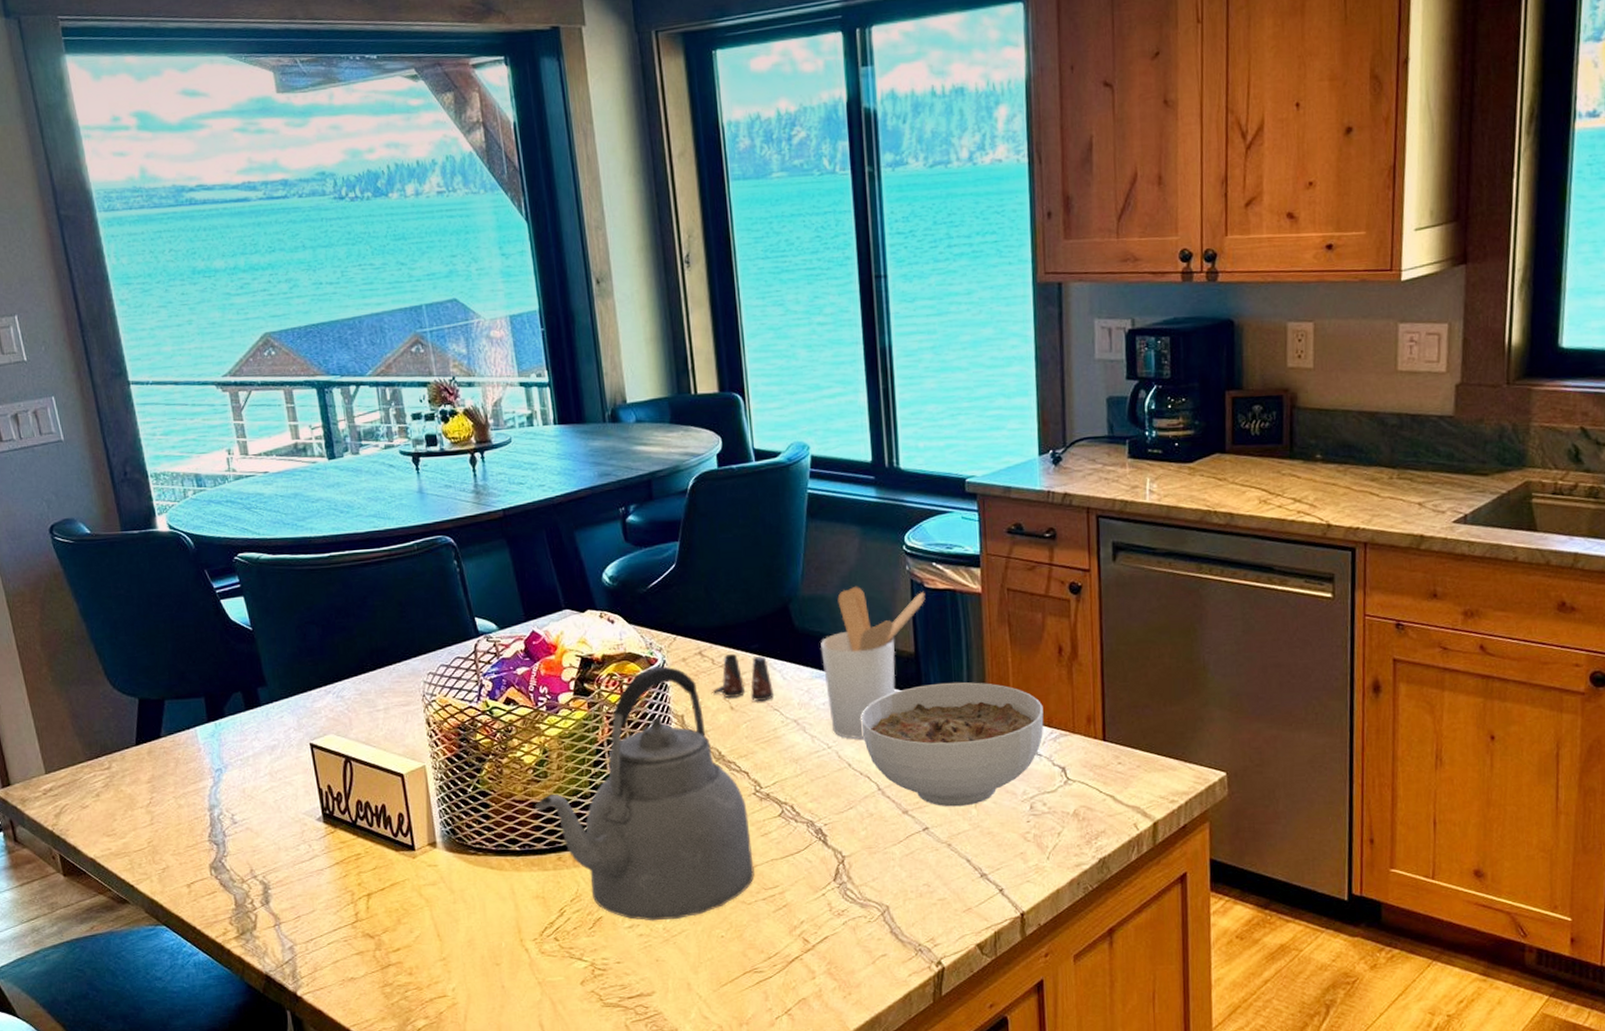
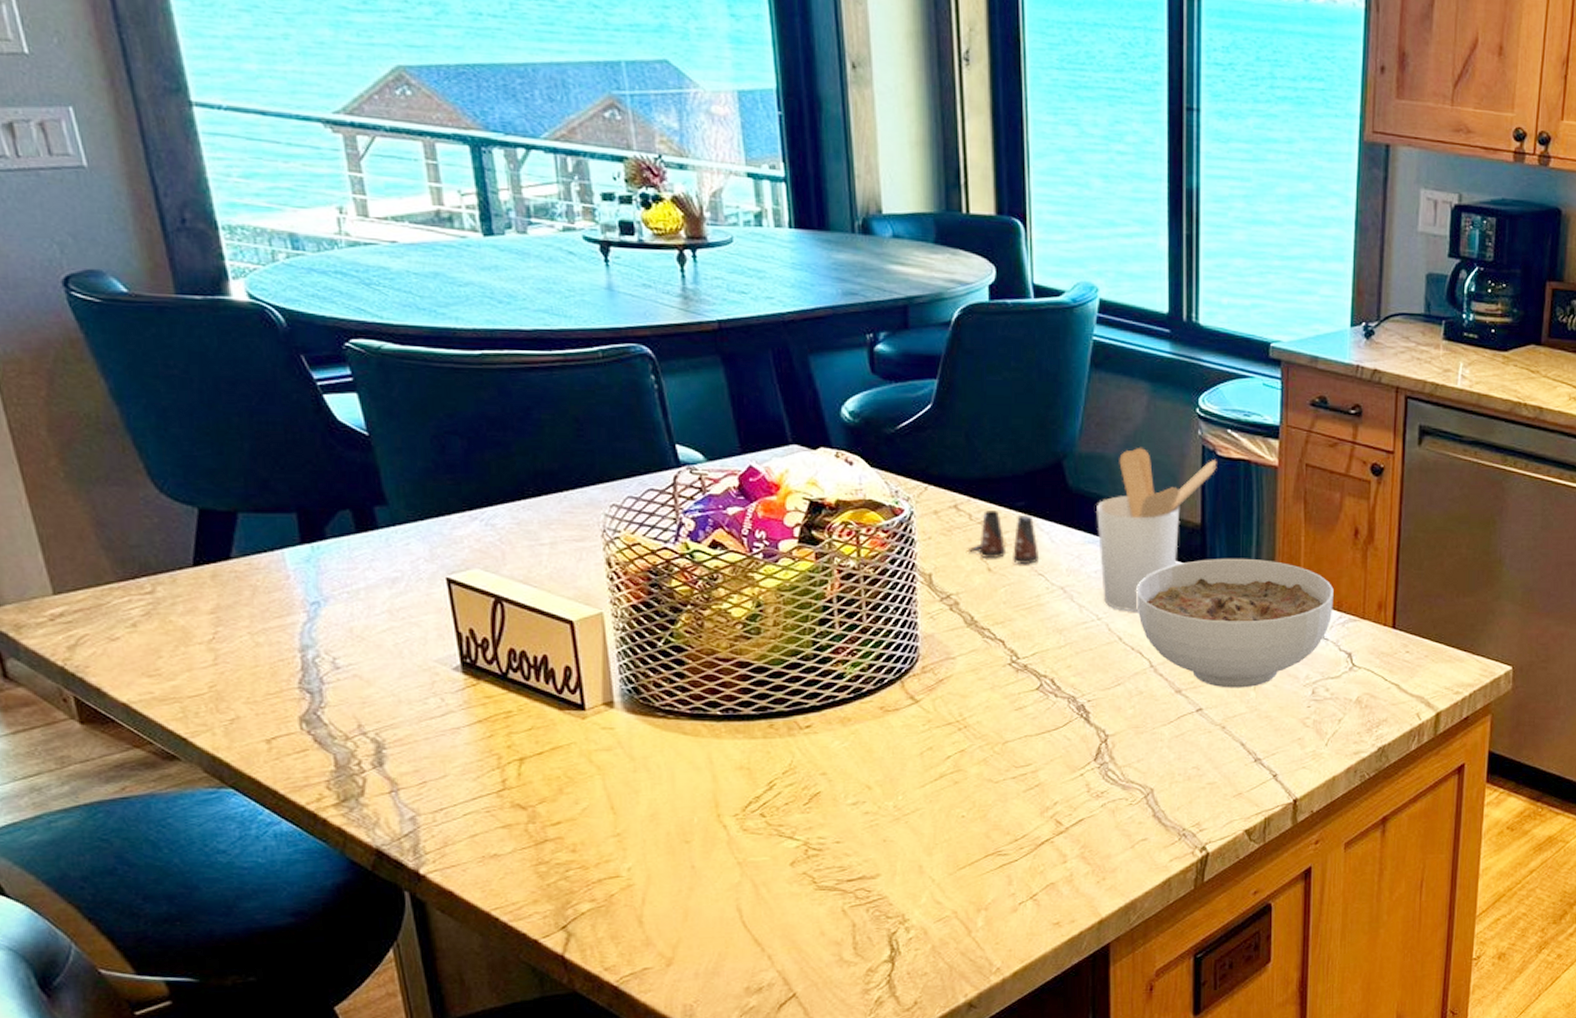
kettle: present [535,665,754,921] -> none [743,516,1004,798]

